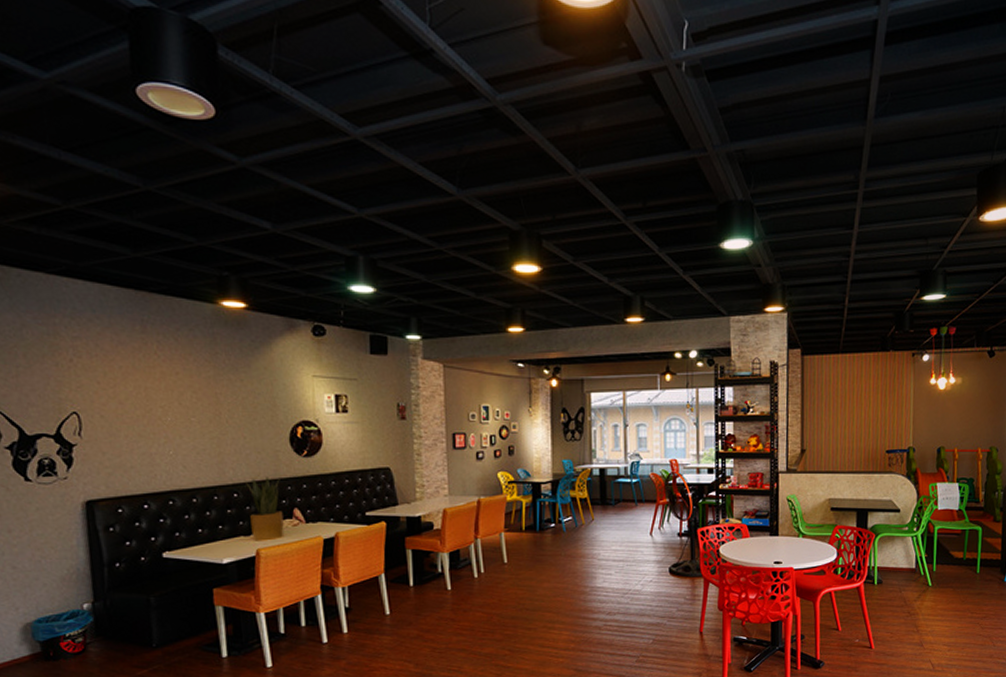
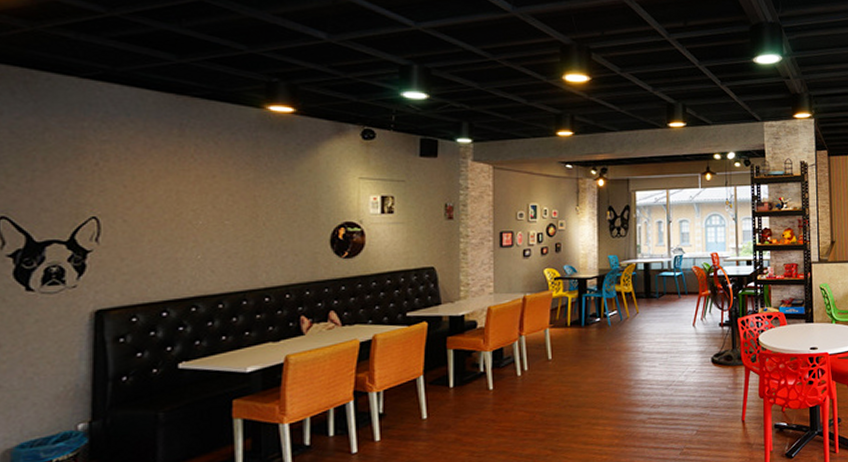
planter: present [244,476,285,541] -> none [277,279,318,347]

